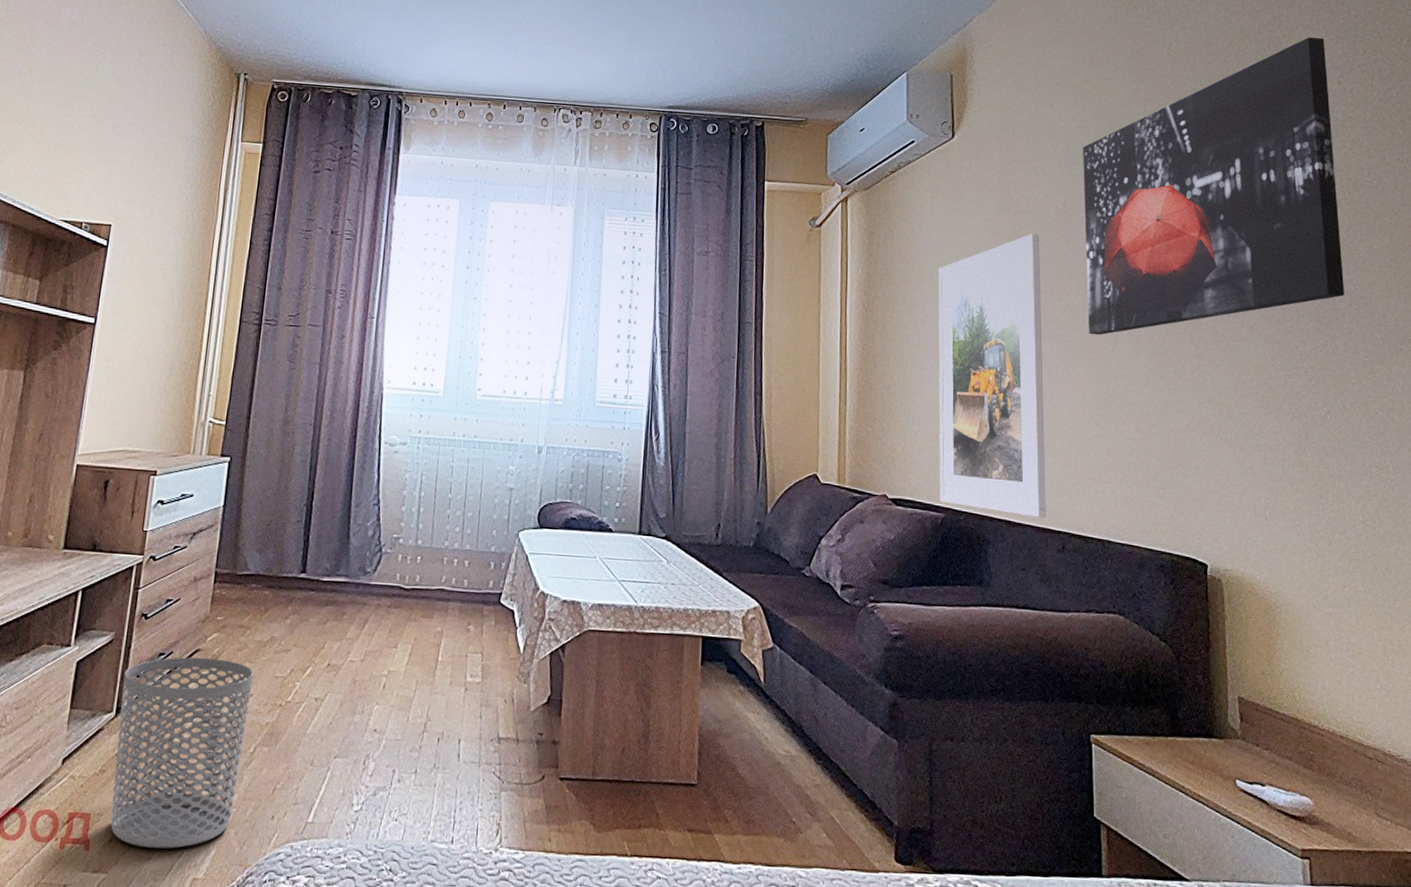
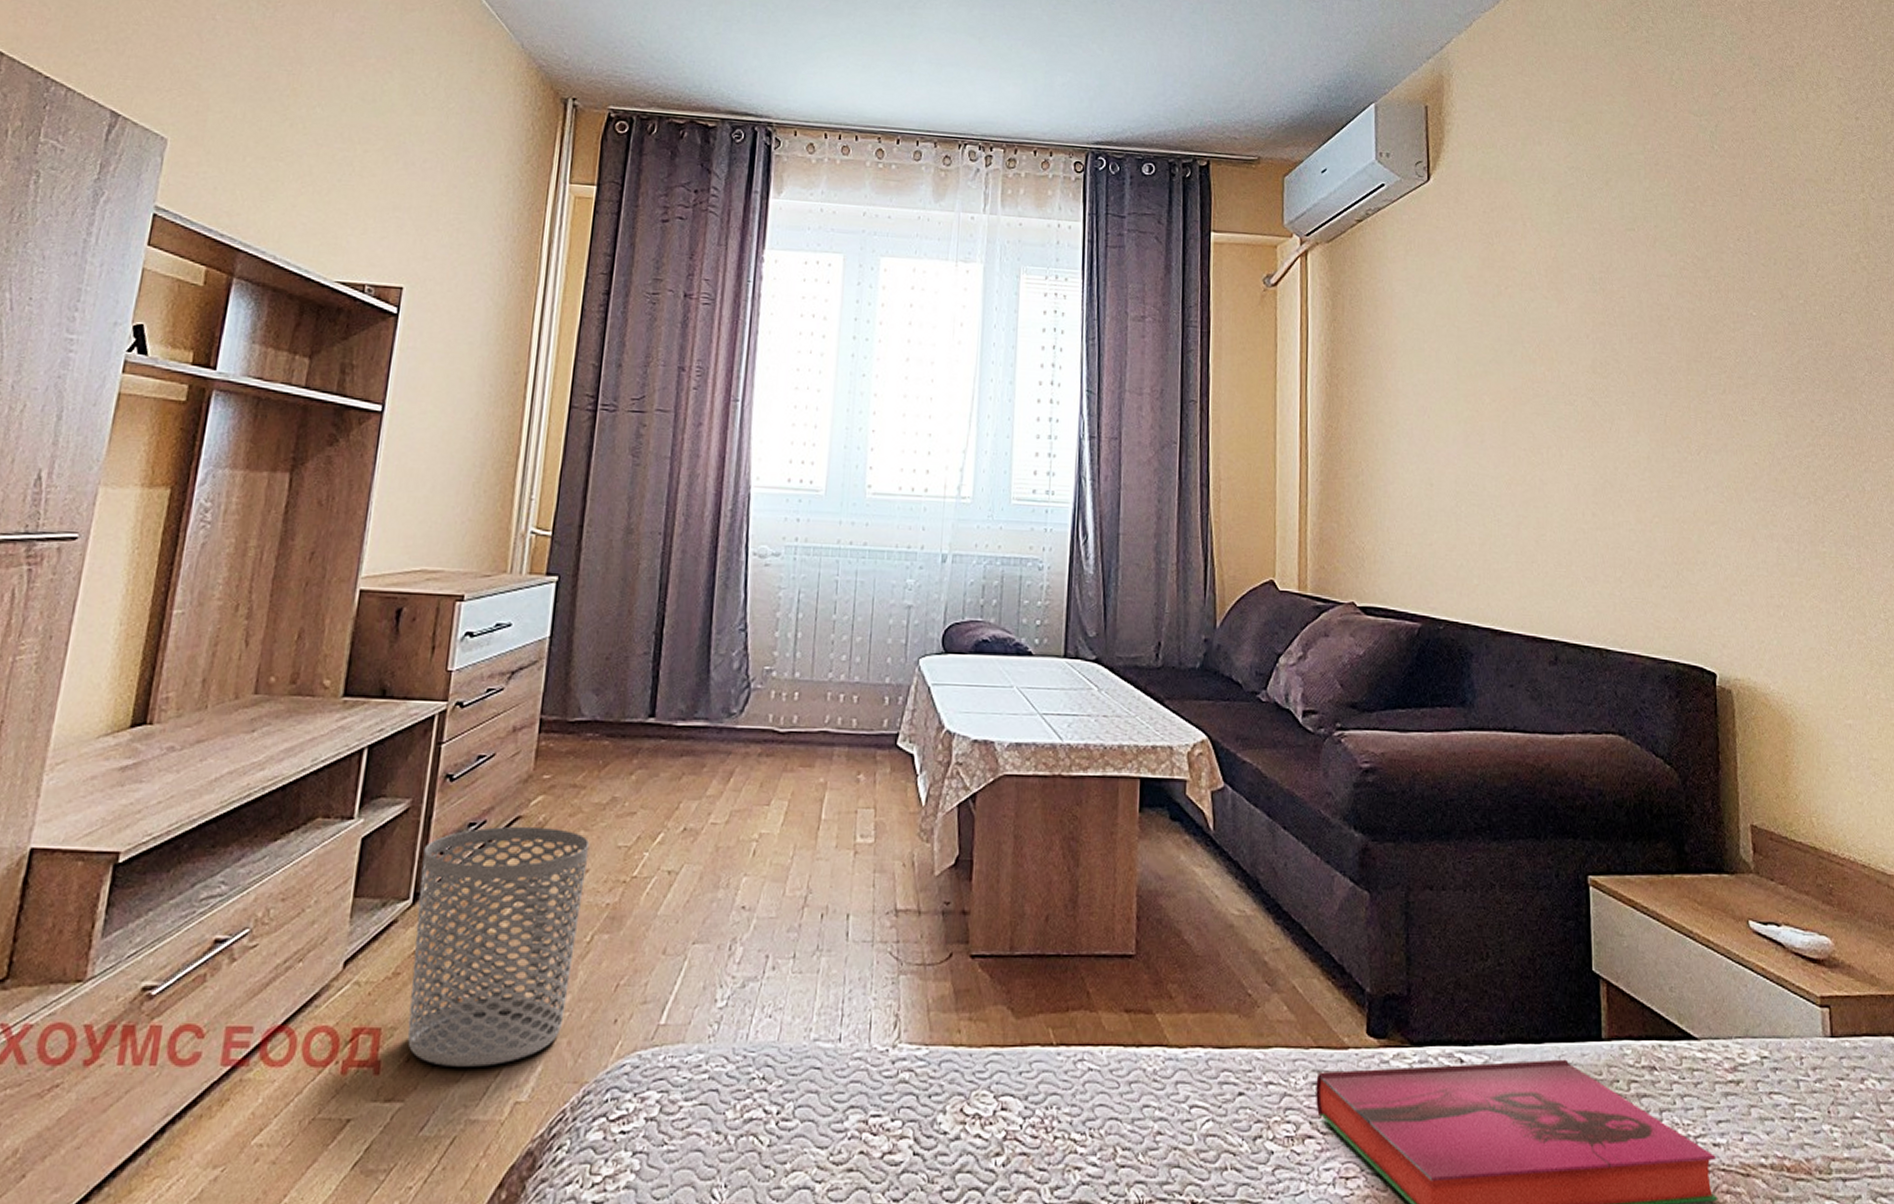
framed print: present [938,234,1046,518] -> none [1412,293,1536,625]
wall art: present [1083,37,1344,336] -> none [1576,66,1864,411]

